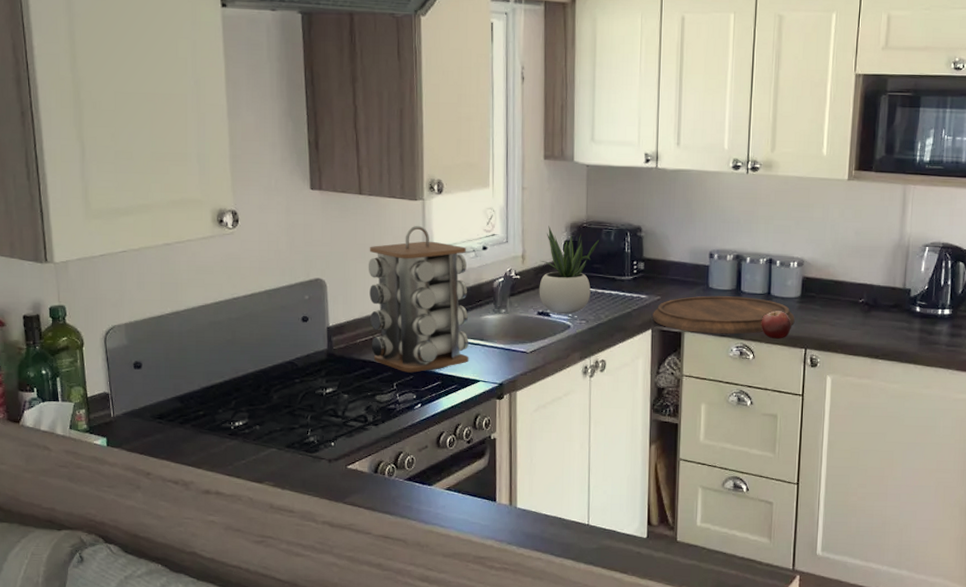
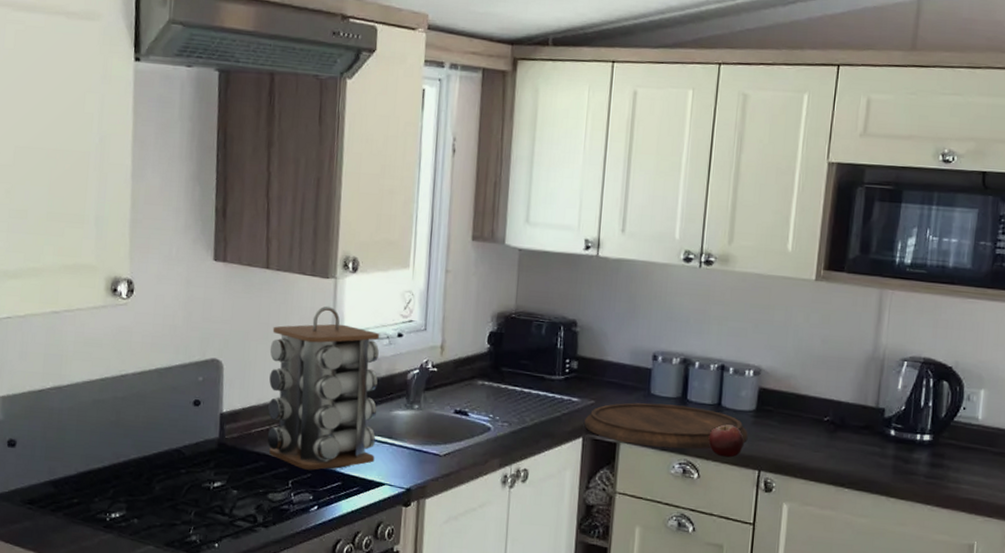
potted plant: present [539,226,600,315] -> none [457,314,529,415]

